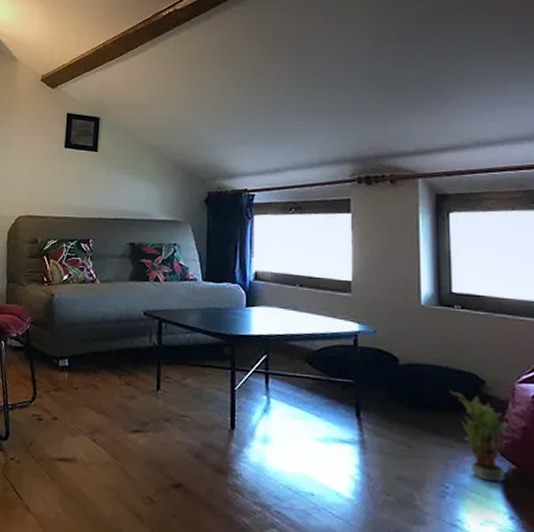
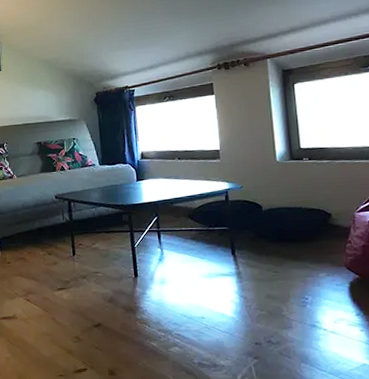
potted plant: present [450,390,509,483] -> none [304,225,352,290]

